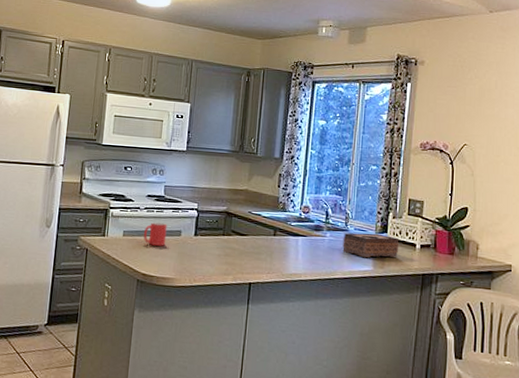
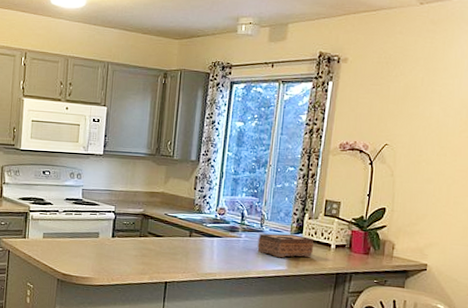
mug: present [143,221,168,246] -> none [62,224,86,247]

